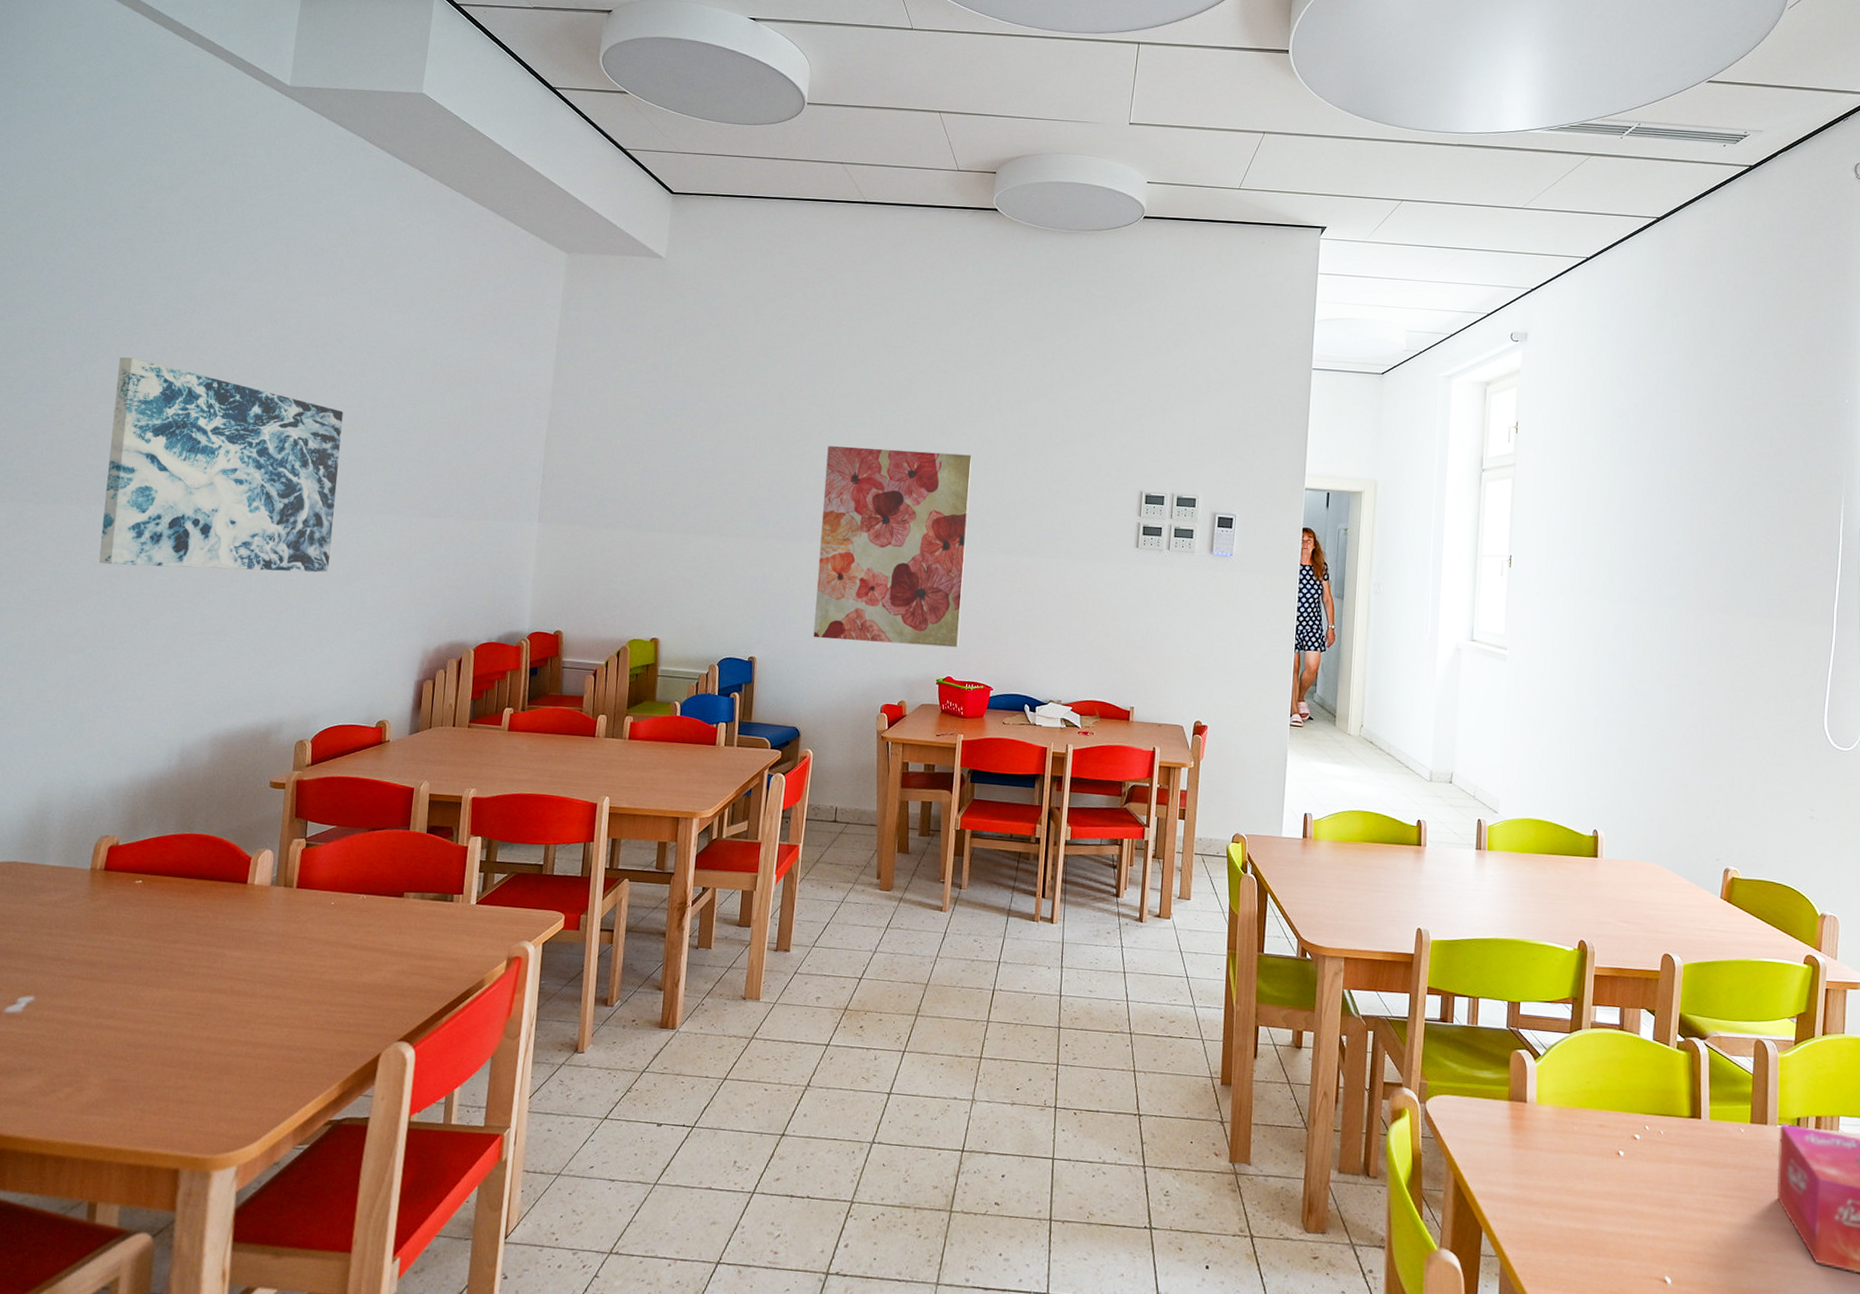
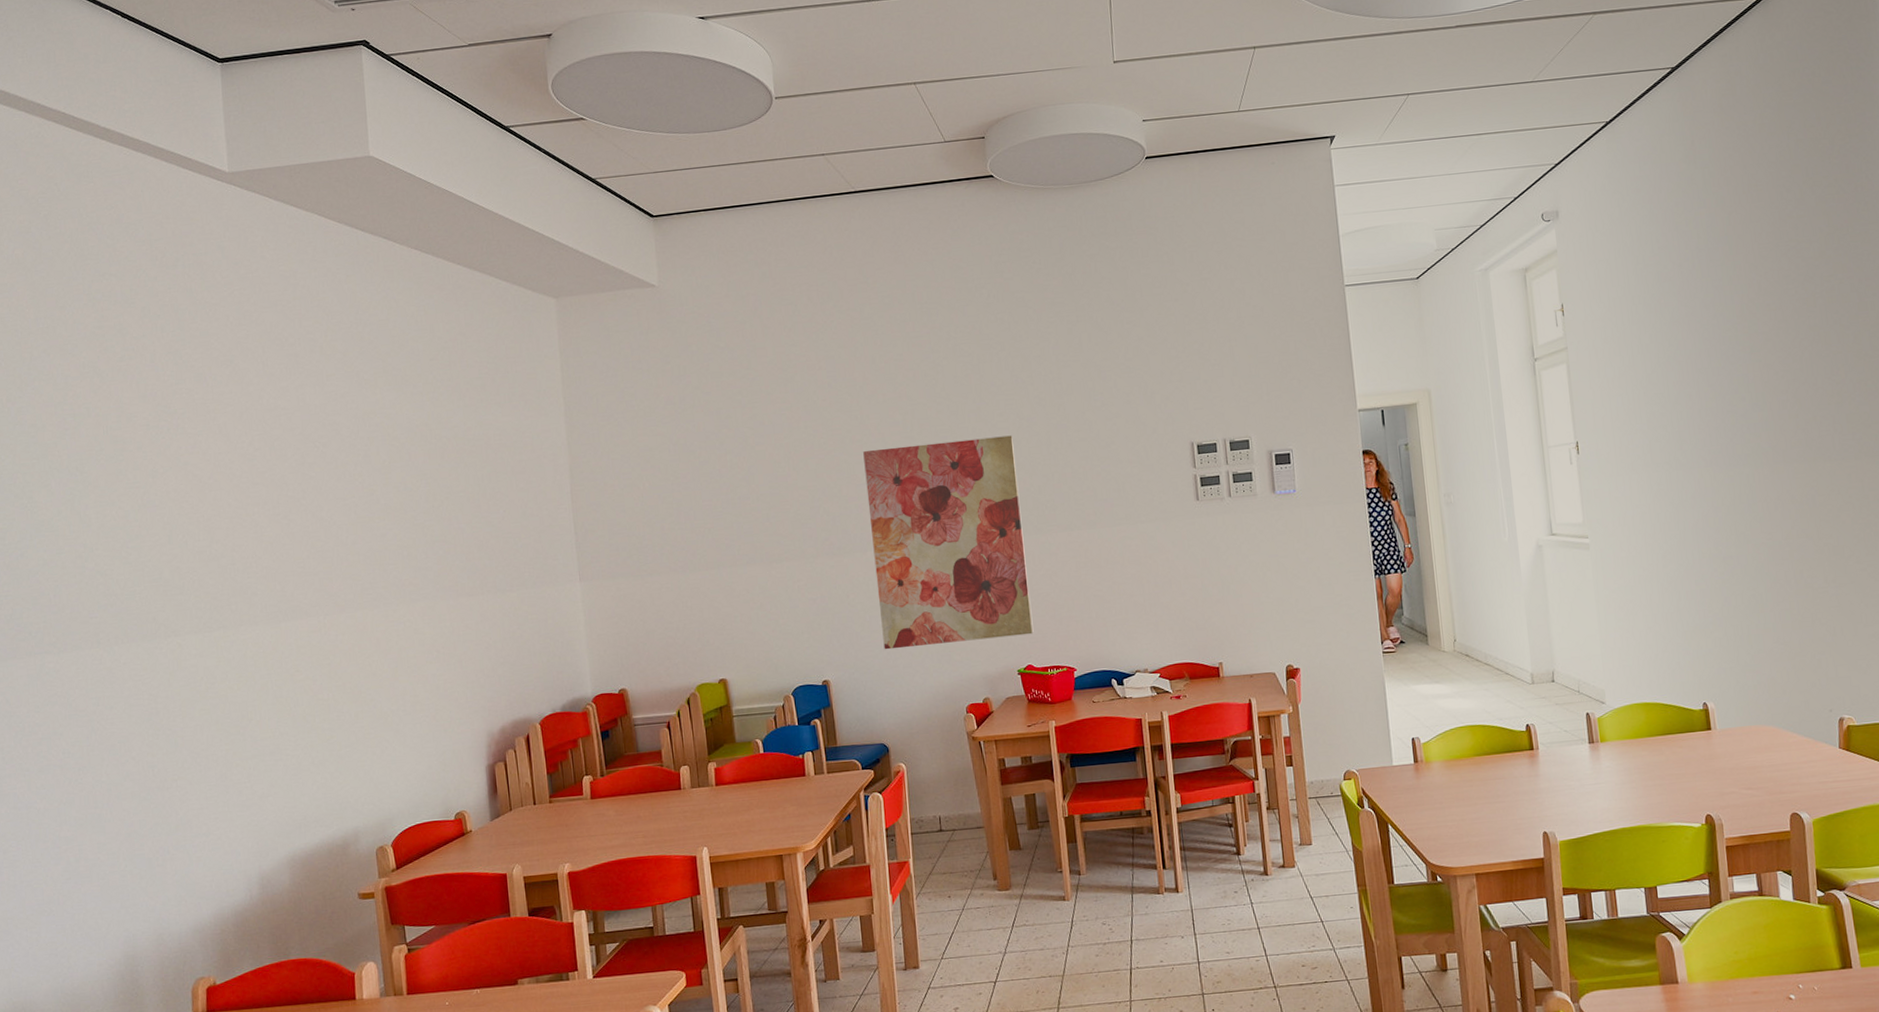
wall art: present [99,357,344,573] -> none [110,485,374,704]

